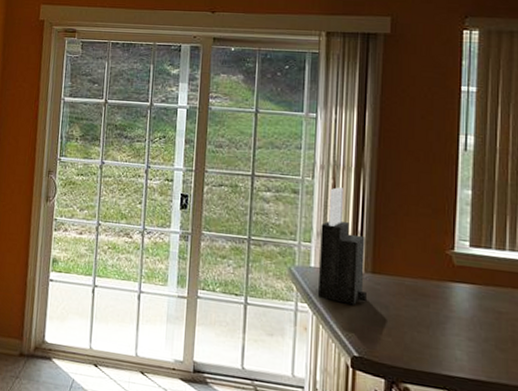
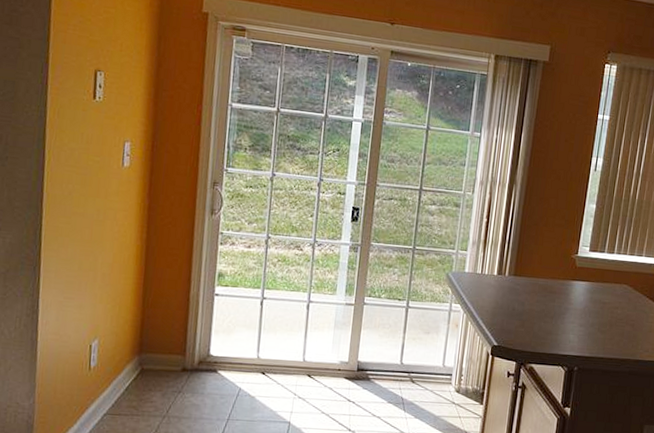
knife block: present [318,187,367,305] -> none [469,201,511,303]

